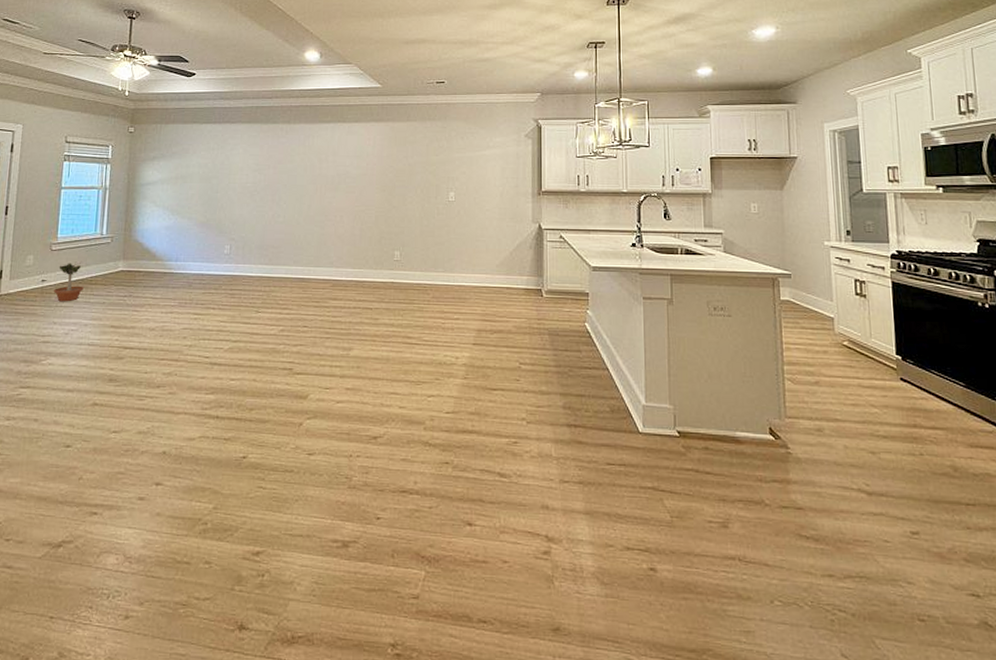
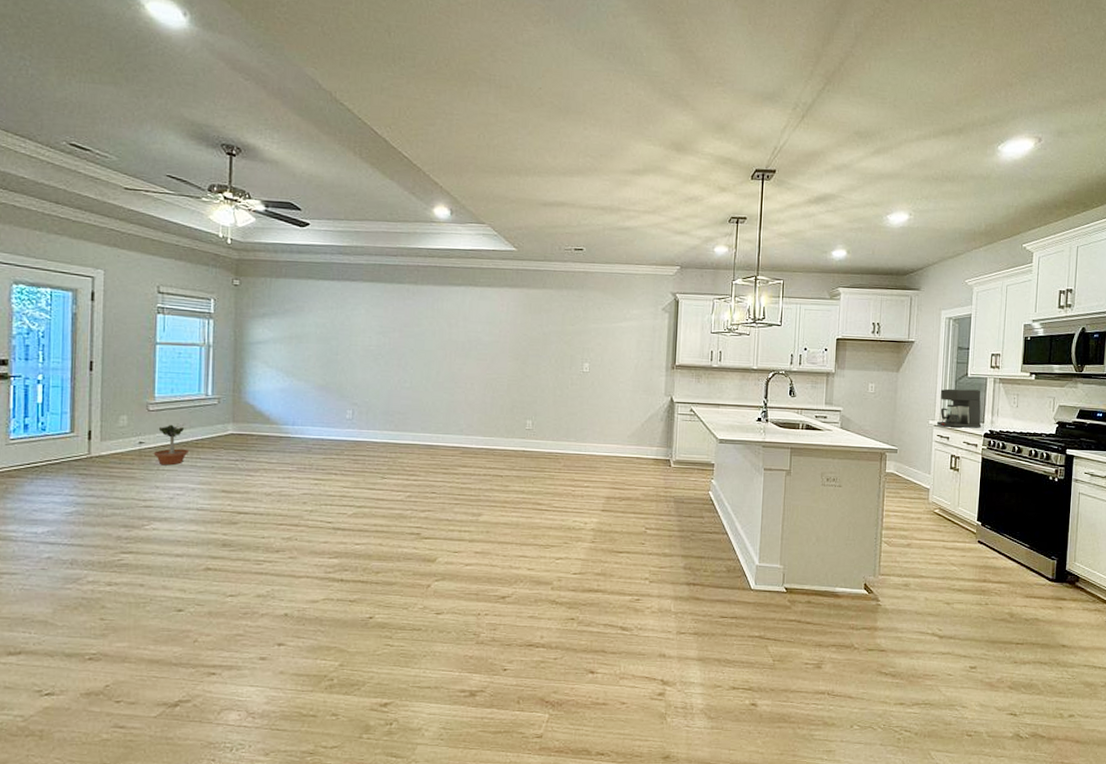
coffee maker: none [833,206,887,250] -> present [937,388,982,428]

